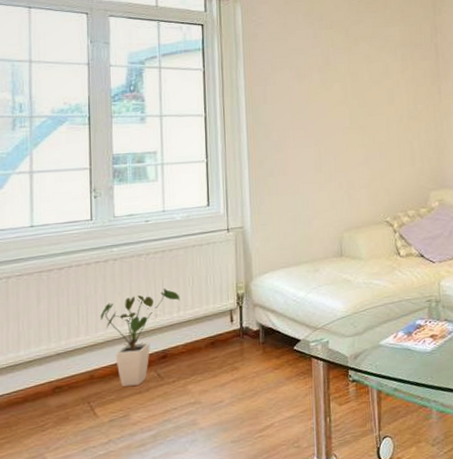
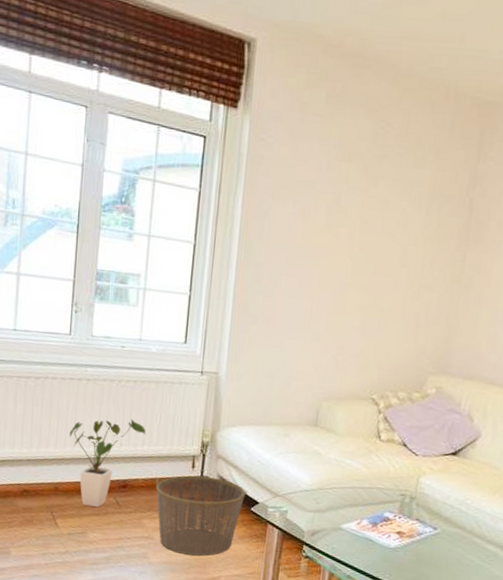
basket: none [196,325,288,411] -> present [155,475,248,556]

